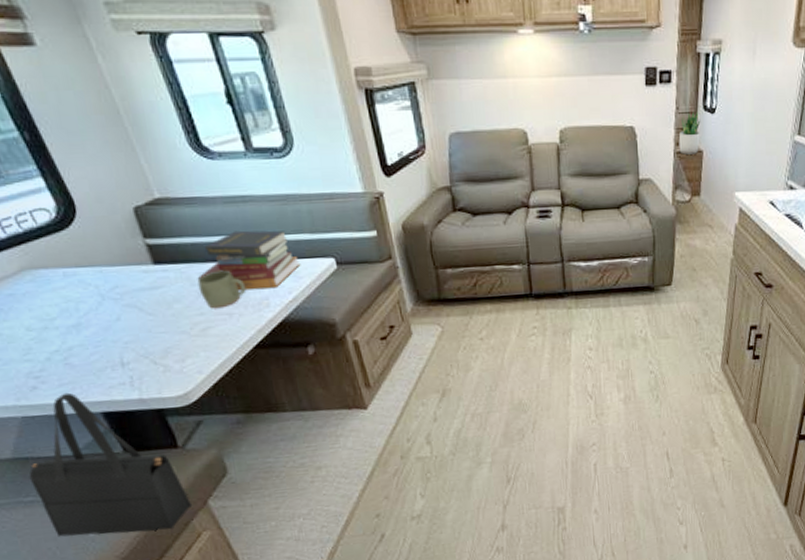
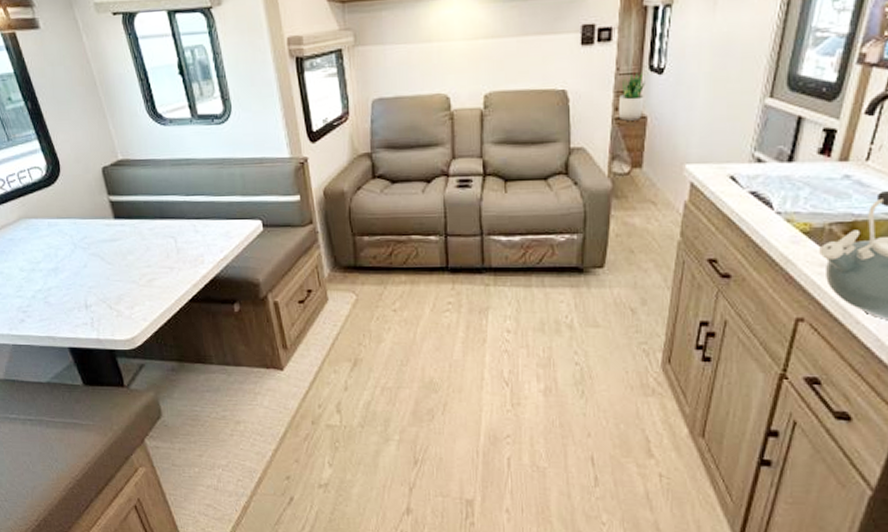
tote bag: present [28,392,193,537] -> none [14,327,133,461]
books: present [197,230,301,290] -> none [147,191,232,246]
mug: present [197,270,246,308] -> none [147,227,186,261]

